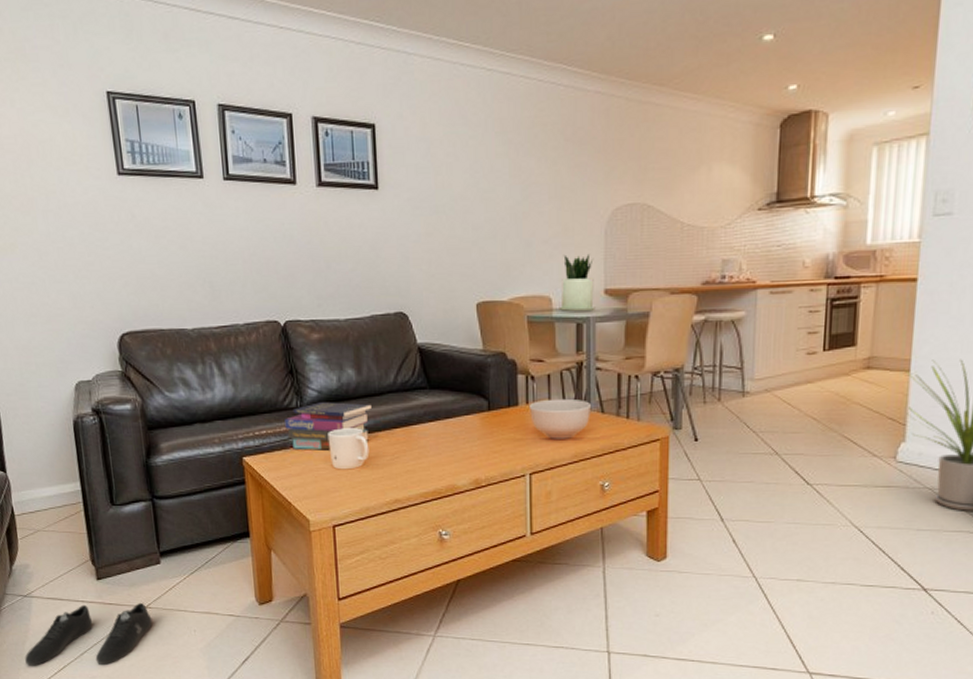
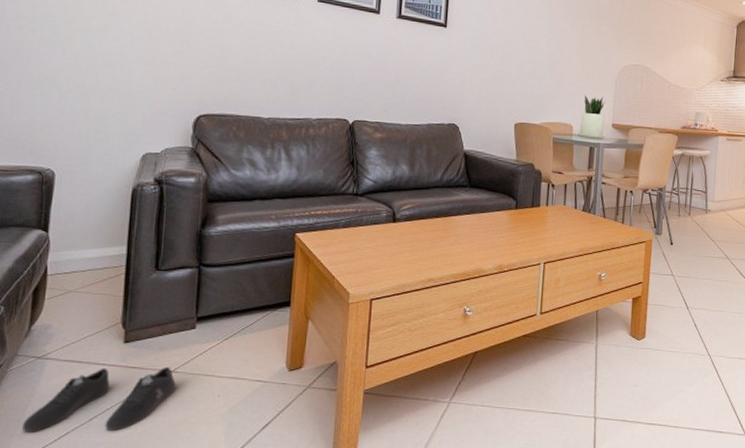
books: present [285,402,371,450] -> none [340,190,419,232]
mug: present [327,428,370,470] -> none [376,214,413,251]
bowl: present [528,398,592,439] -> none [548,203,597,237]

